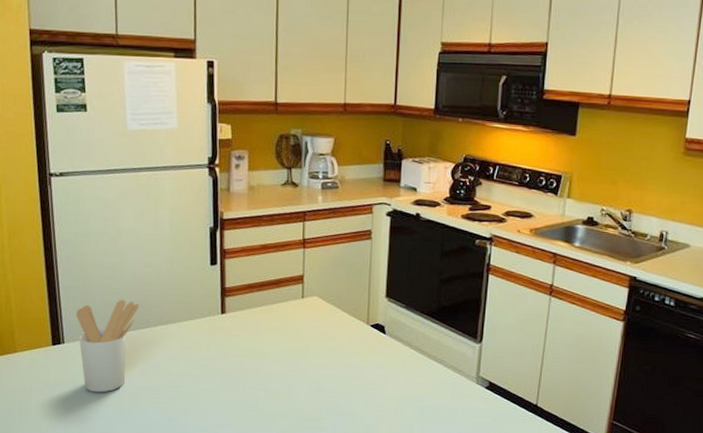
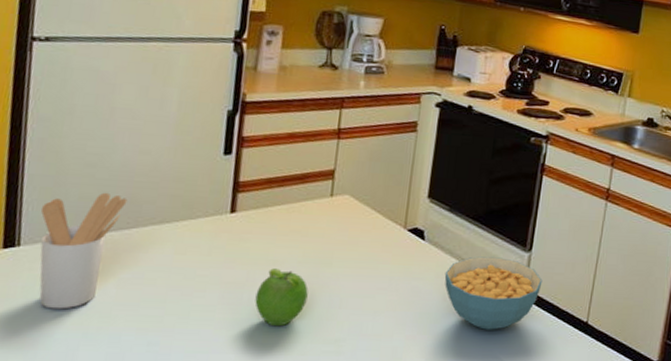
fruit: none [248,359,291,407] -> present [255,268,308,327]
cereal bowl: none [405,347,494,411] -> present [444,256,543,330]

